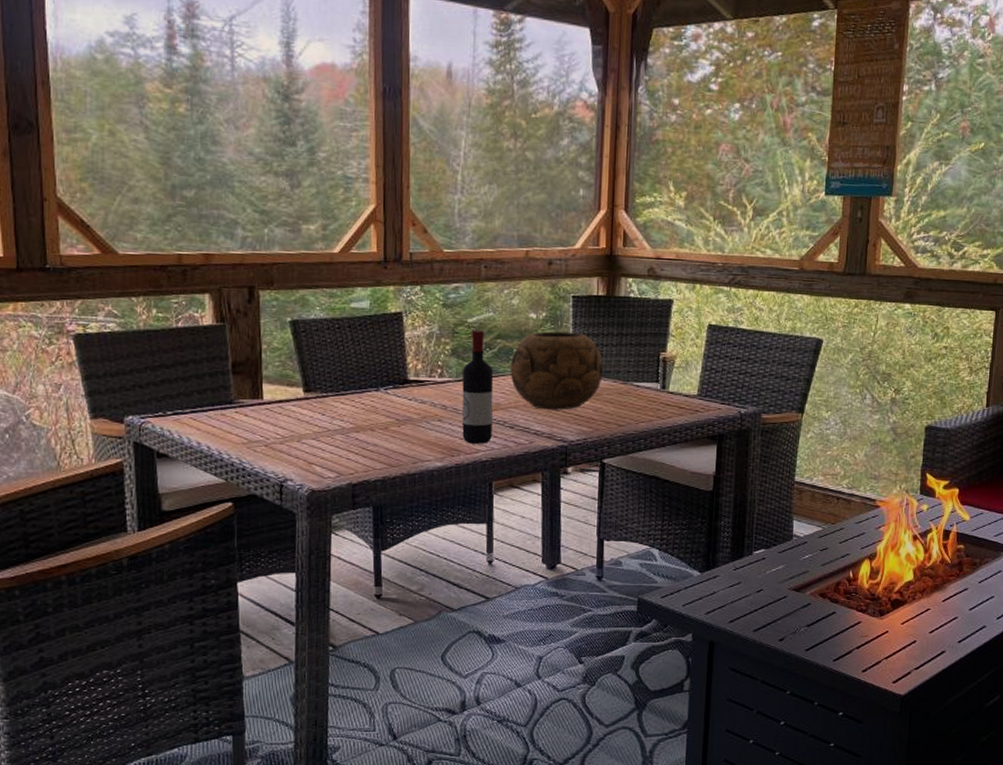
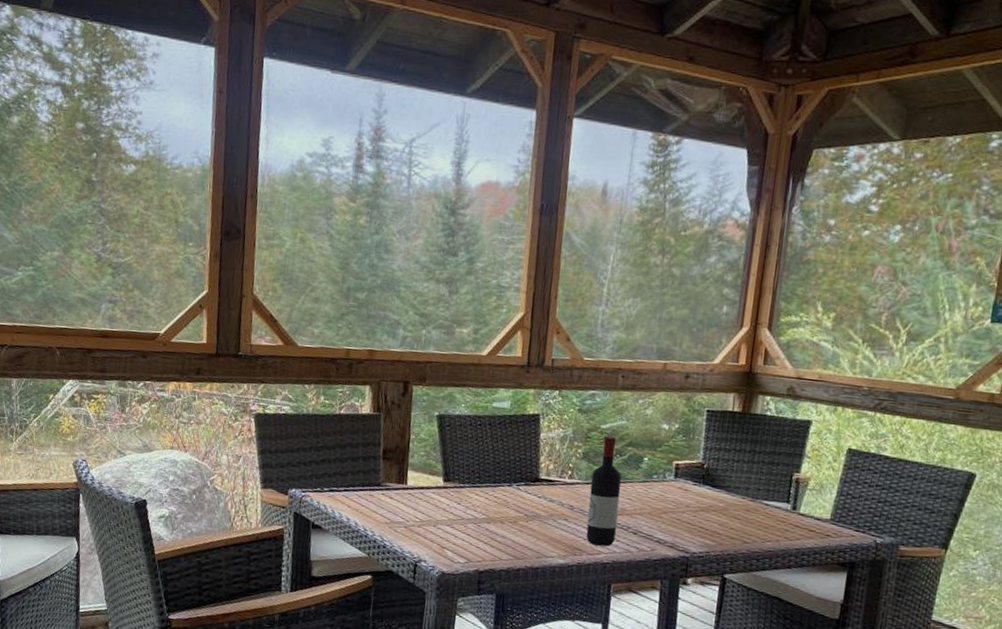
decorative bowl: present [510,331,603,410] -> none [638,442,733,522]

